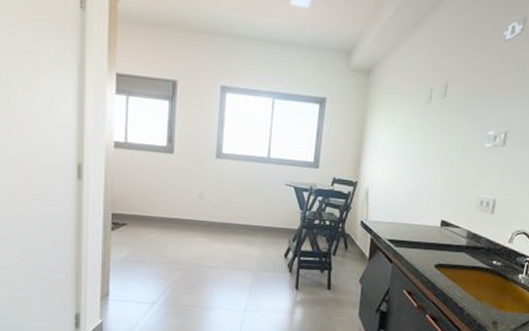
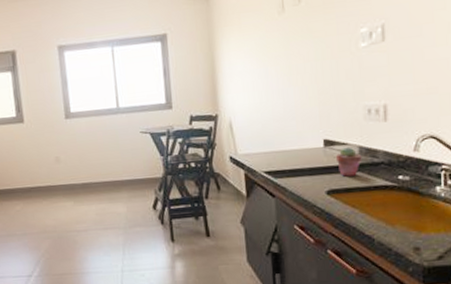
potted succulent: none [447,230,468,255] -> present [335,147,362,177]

